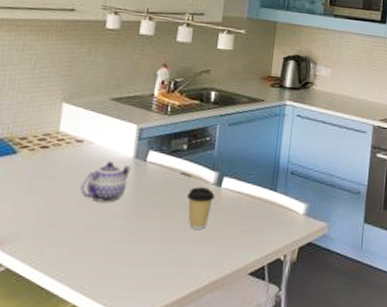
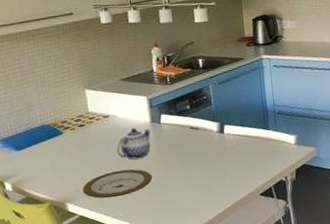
plate: none [21,213,118,249] -> present [83,169,153,198]
coffee cup: present [186,187,215,229] -> none [198,135,221,168]

